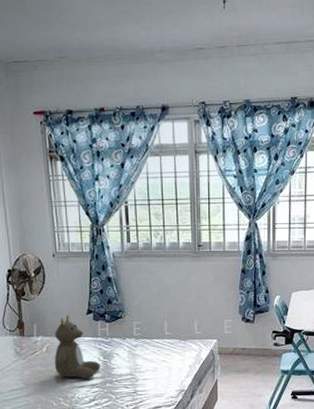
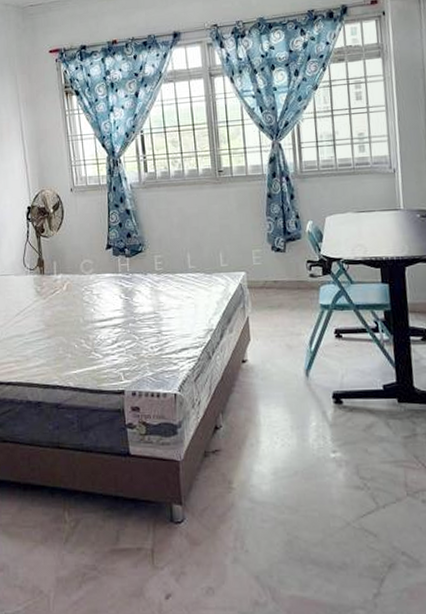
teddy bear: present [54,314,100,379] -> none [74,250,122,319]

